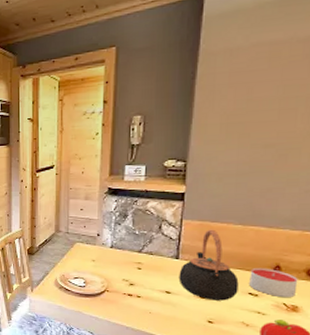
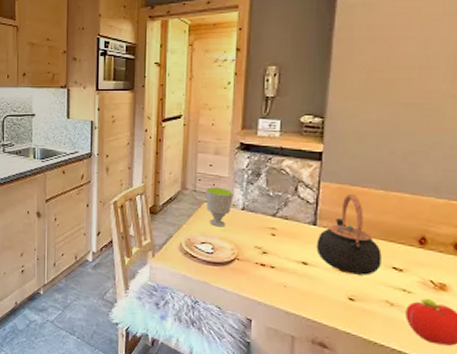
cup: none [78,229,103,264] -> present [206,187,233,227]
candle: present [249,267,298,298] -> none [393,238,445,275]

